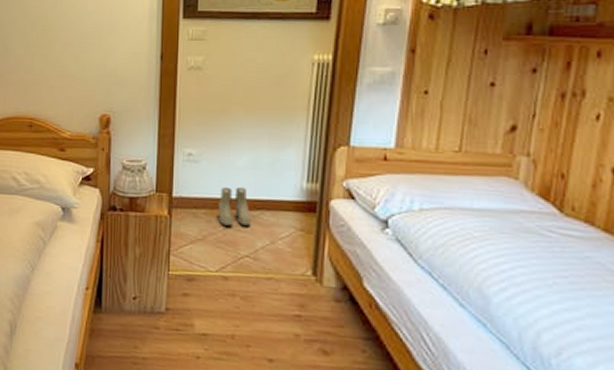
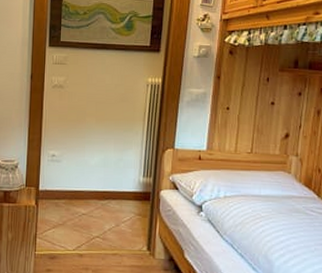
boots: present [218,187,251,226] -> none [75,181,101,213]

